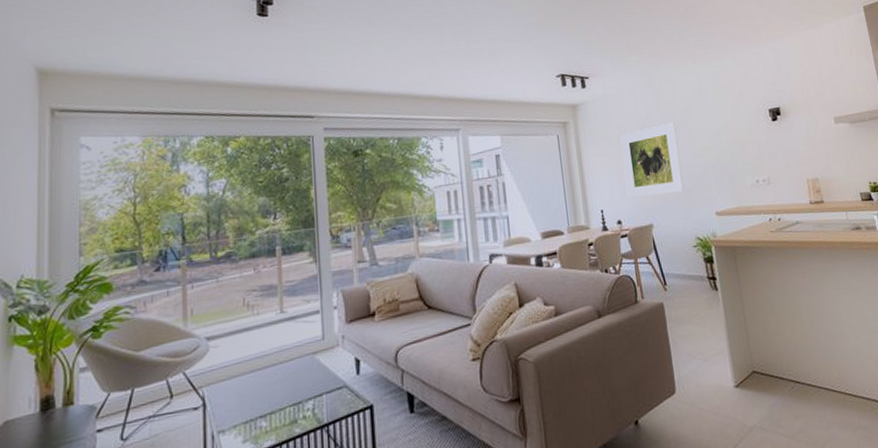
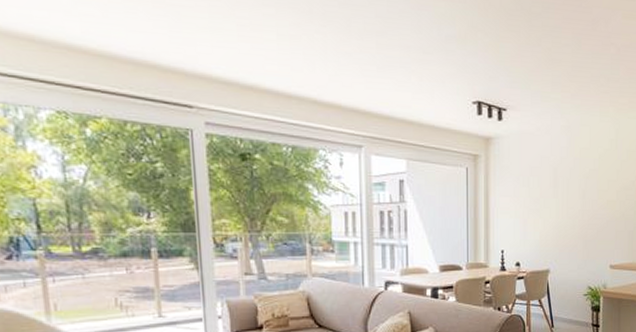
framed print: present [621,122,684,197] -> none [529,171,586,242]

